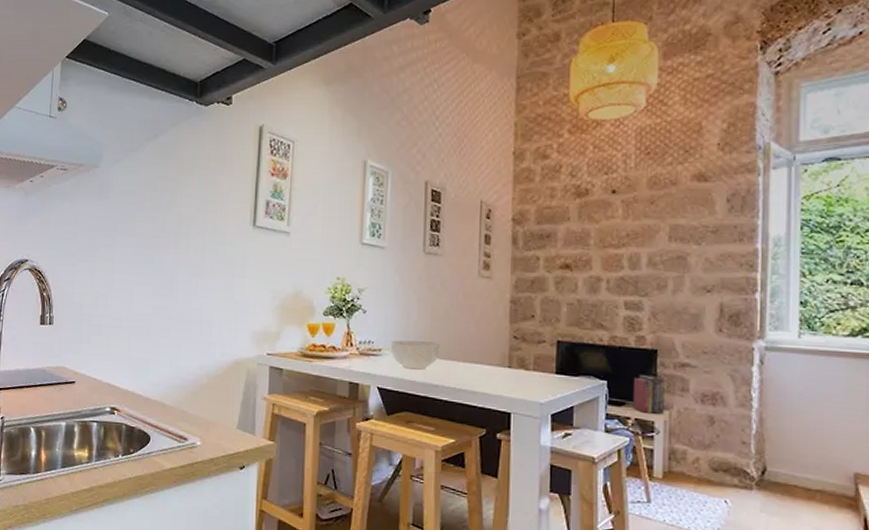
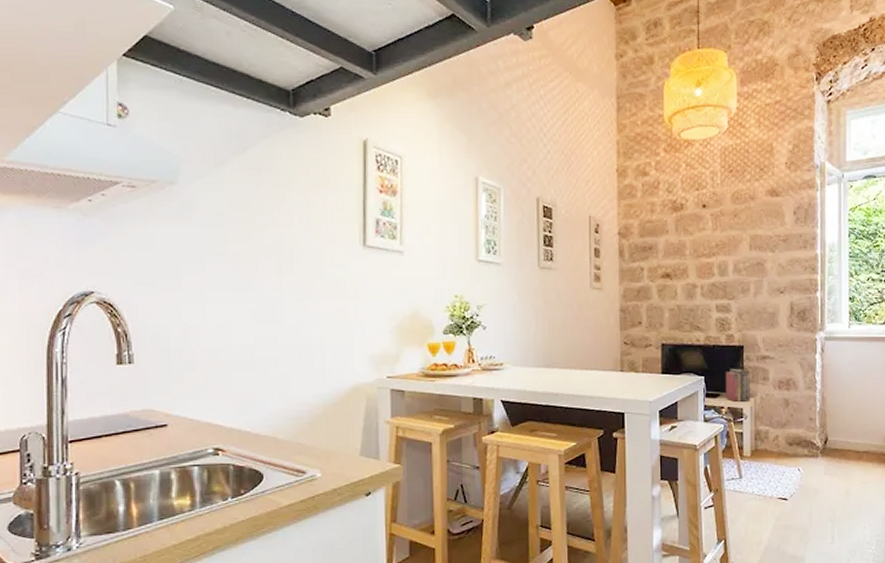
bowl: present [390,340,440,370] -> none [511,353,558,380]

